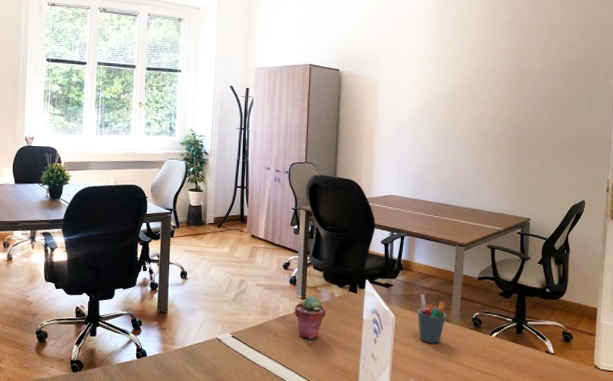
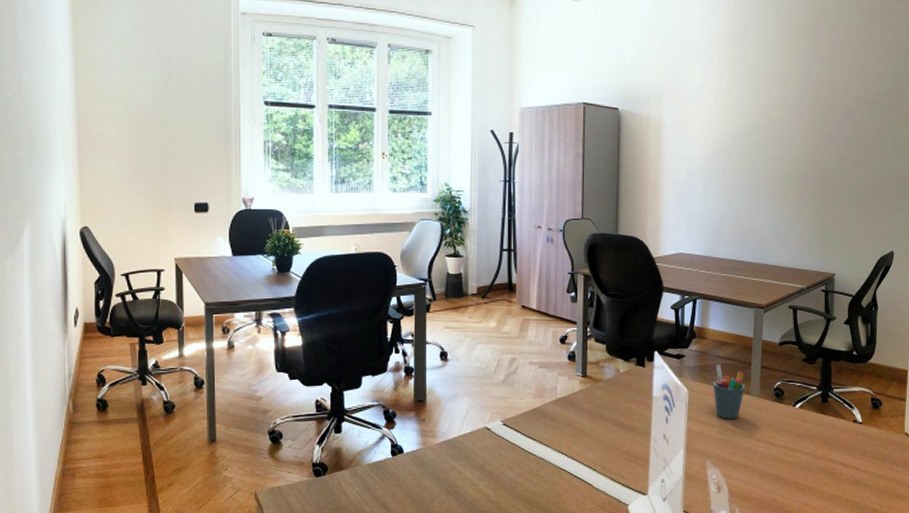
potted succulent: present [294,295,326,340] -> none [574,372,610,423]

